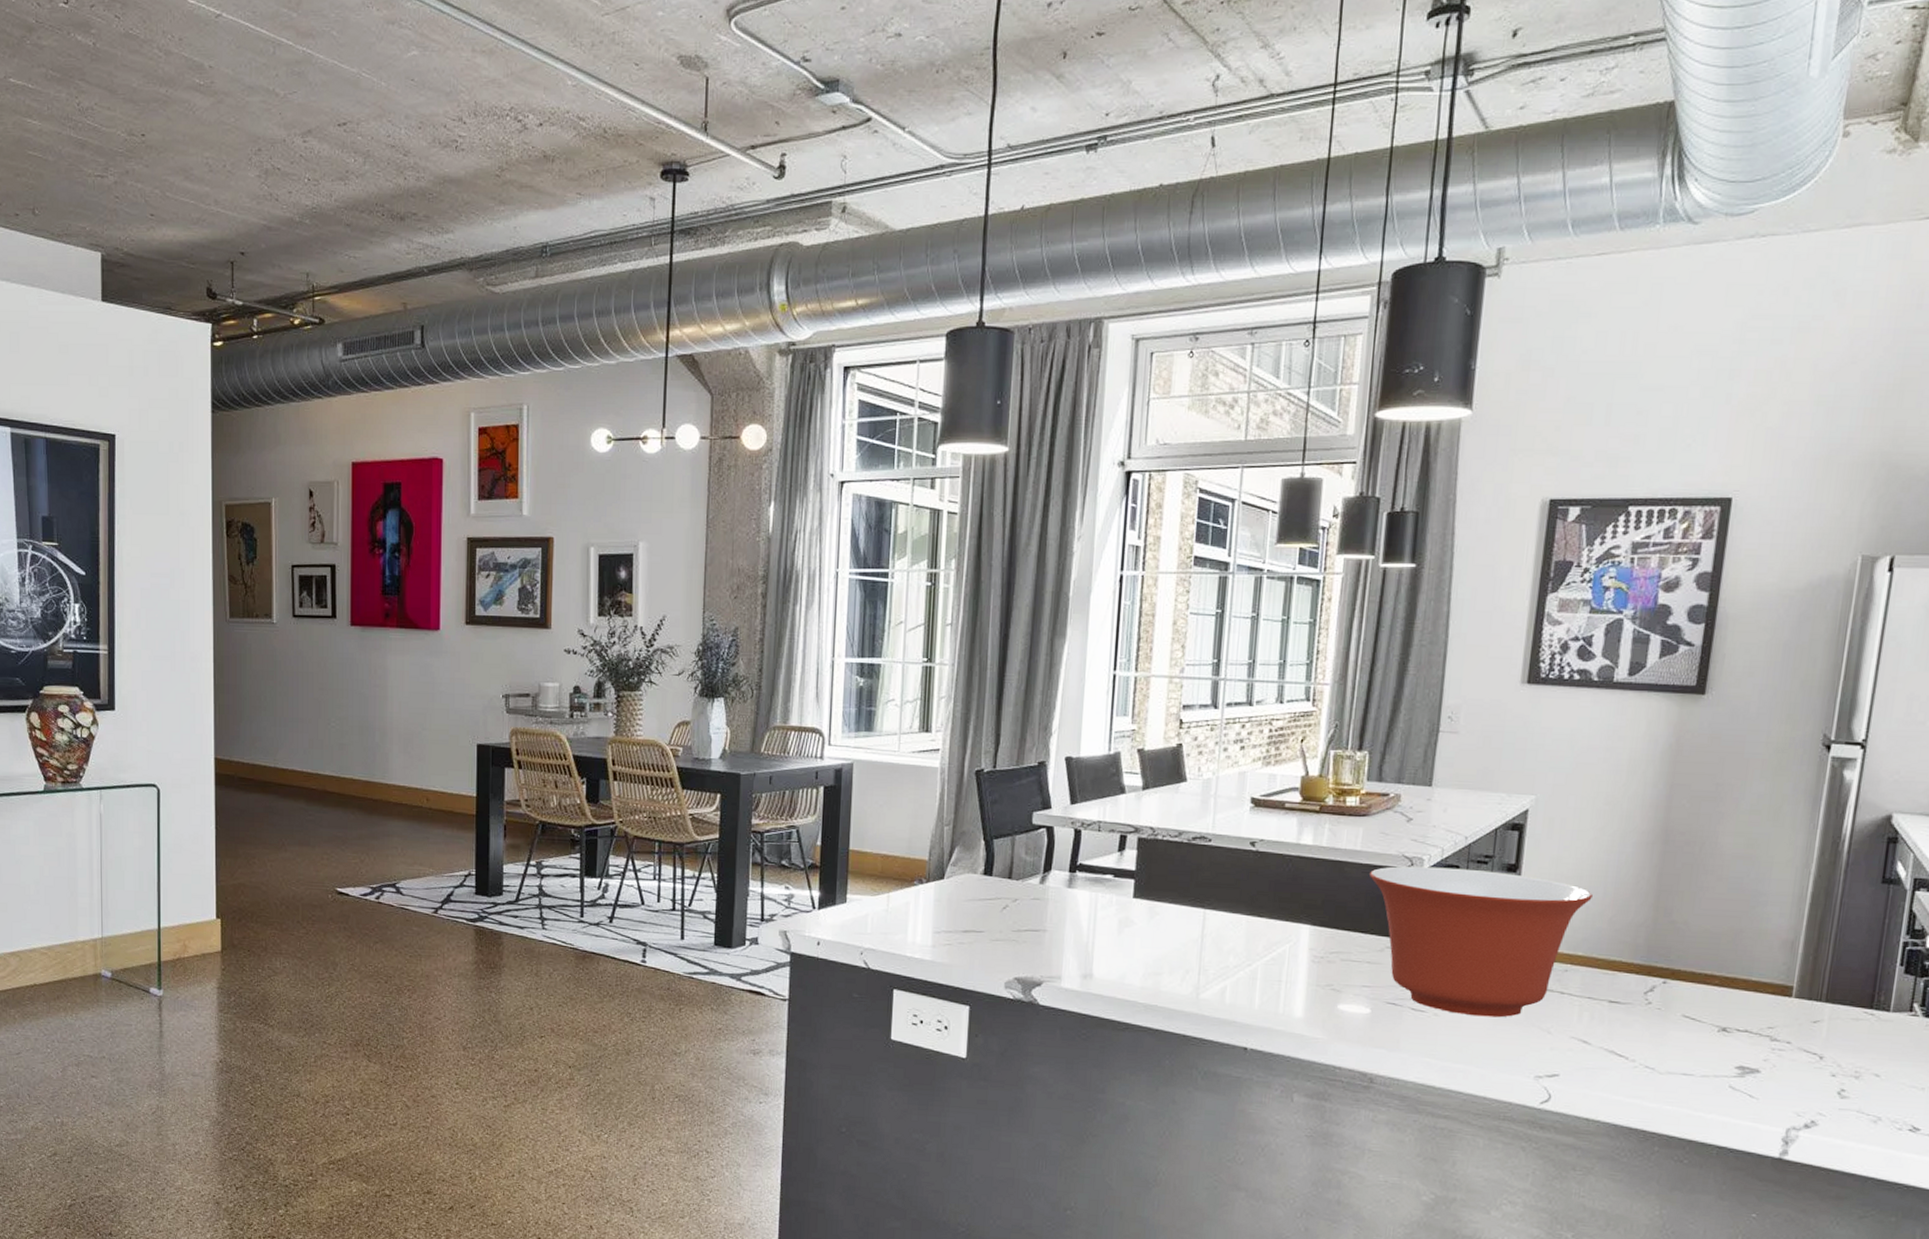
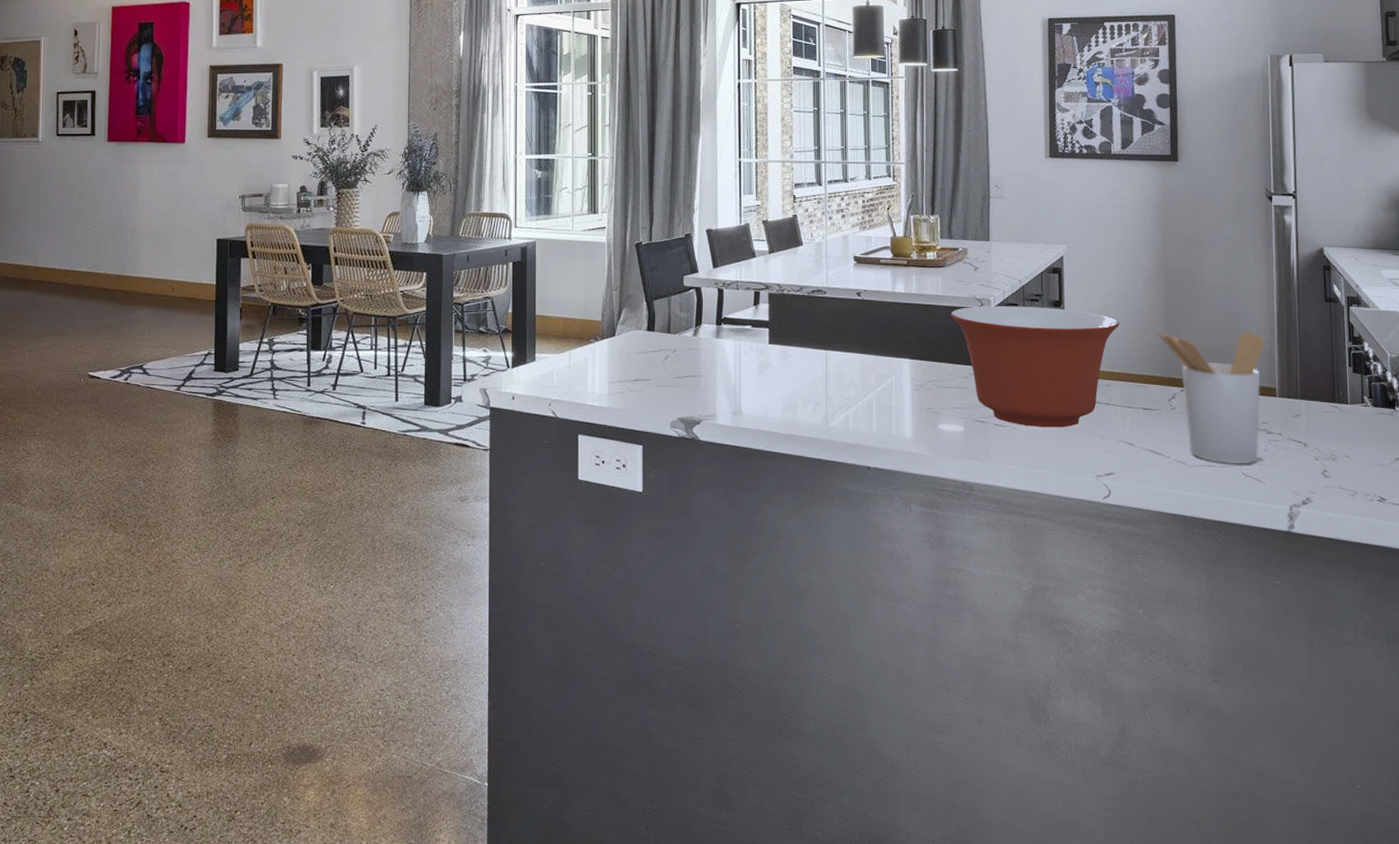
utensil holder: none [1641,909,1788,1075] -> present [1157,331,1265,464]

